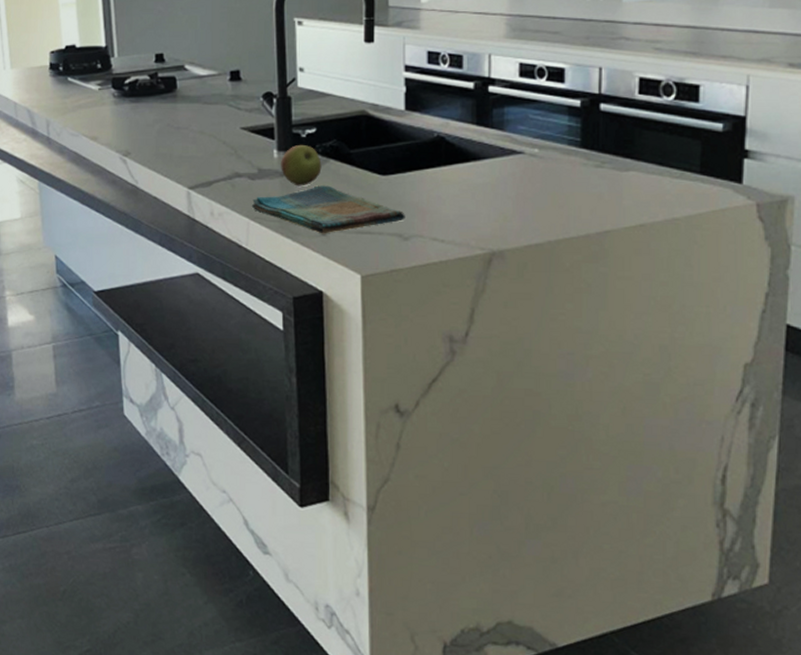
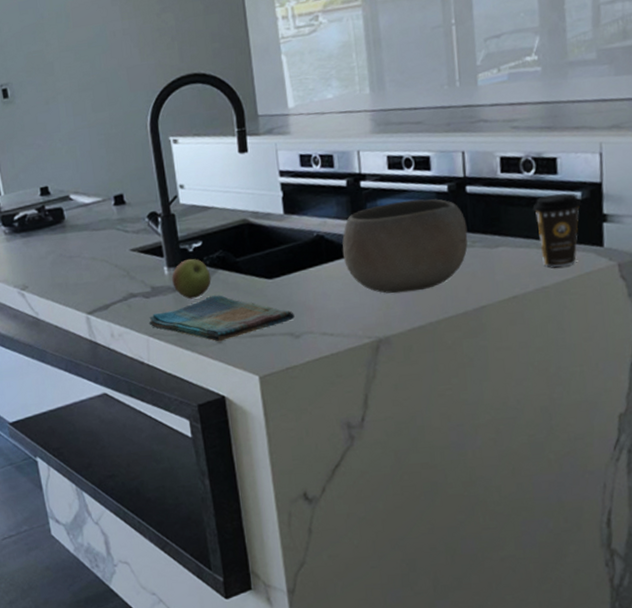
bowl: none [462,111,597,207] -> present [342,199,468,294]
coffee cup: none [669,124,723,199] -> present [532,193,582,267]

